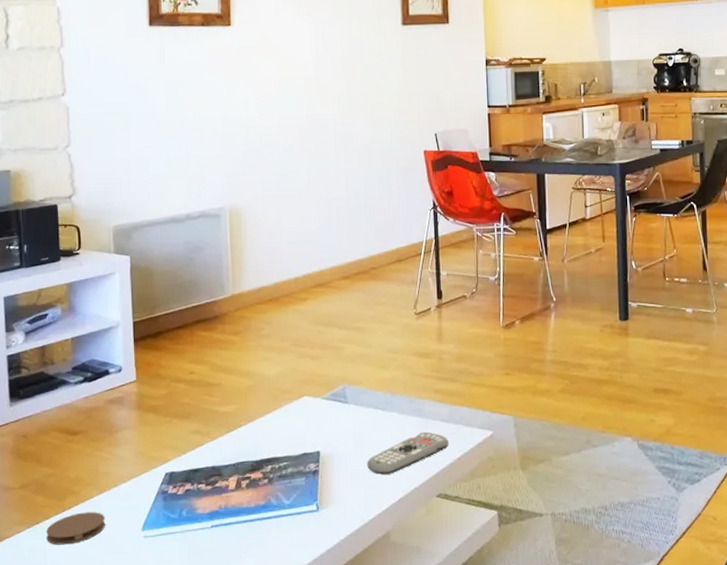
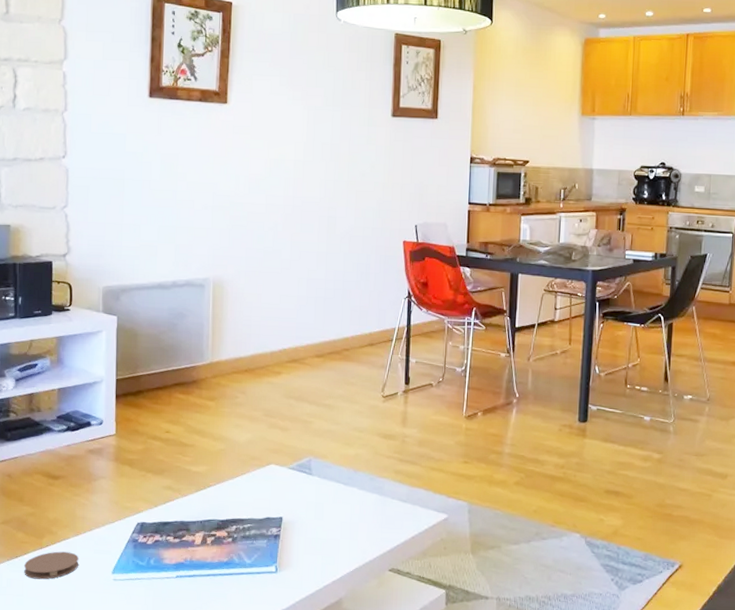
remote control: present [367,431,449,474] -> none [326,509,405,545]

